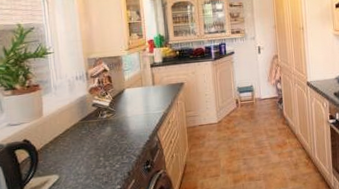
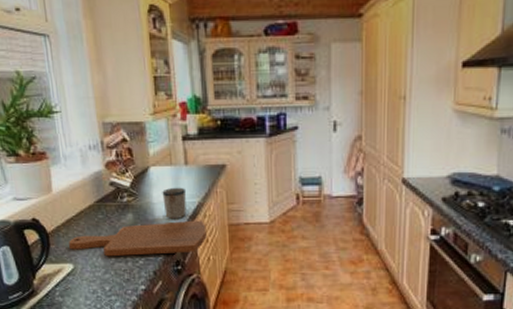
cutting board: none [55,126,171,165] -> present [69,220,207,257]
mug: none [135,102,155,129] -> present [162,187,187,220]

